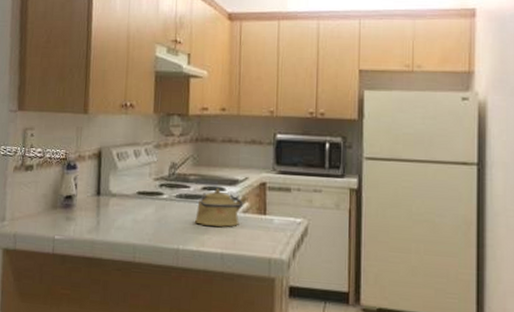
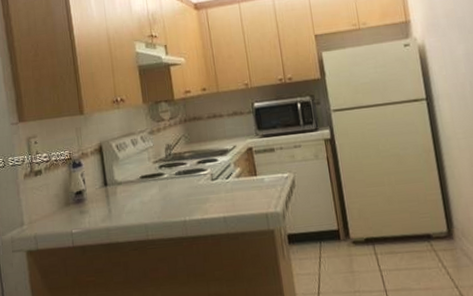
kettle: present [195,188,248,227] -> none [195,160,239,195]

